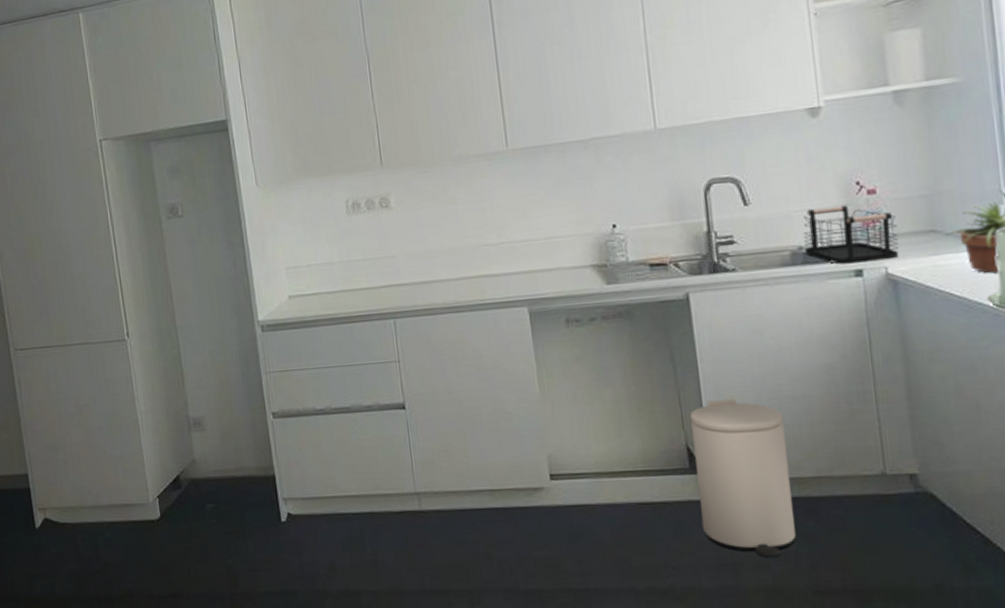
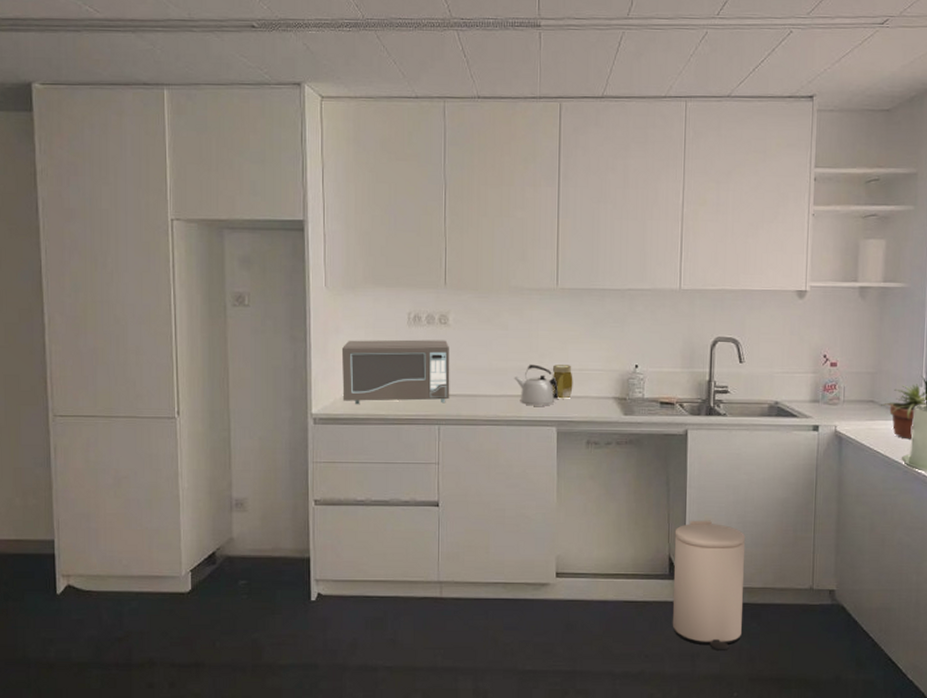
microwave: none [280,225,403,307] -> present [341,339,450,405]
kettle: none [471,239,526,287] -> present [514,364,559,407]
jar: none [514,234,541,275] -> present [552,365,573,399]
dish rack: present [803,205,899,264] -> none [779,372,848,420]

